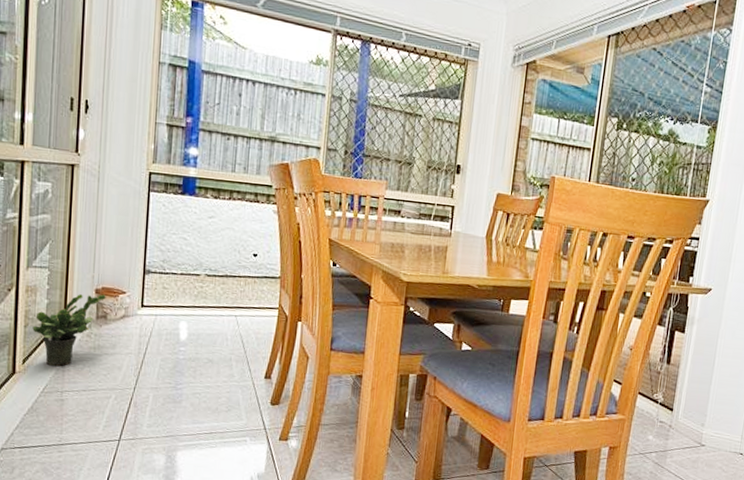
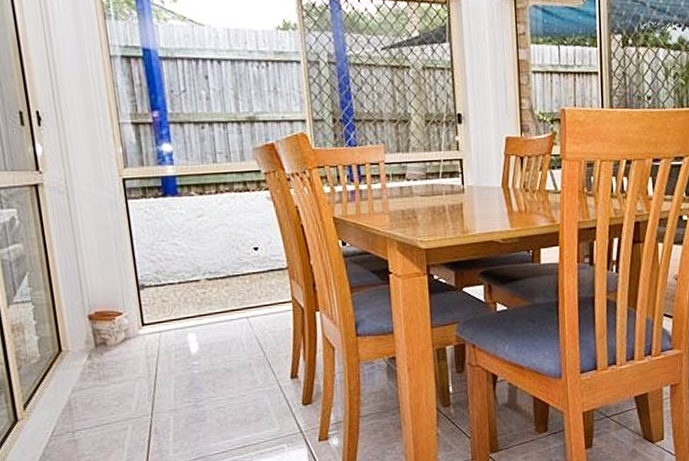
potted plant: present [32,294,106,366] -> none [27,319,102,407]

